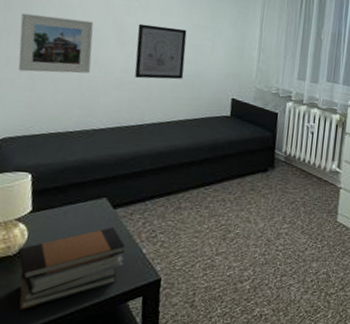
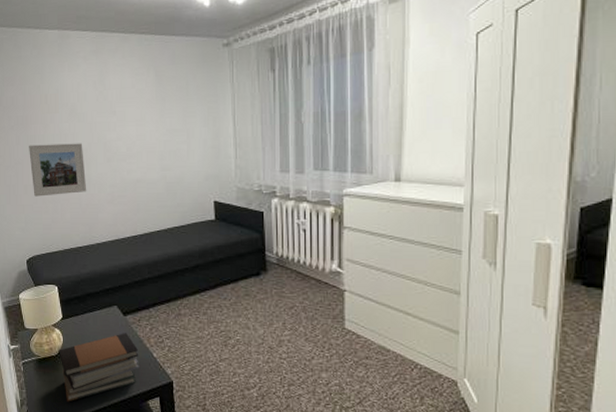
wall art: present [134,23,187,80] -> none [119,136,165,192]

